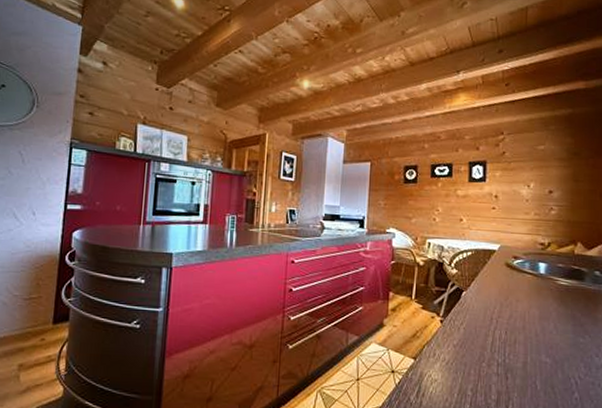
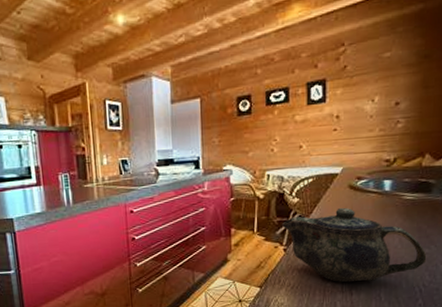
teapot: none [440,284,582,366] -> present [282,207,427,283]

